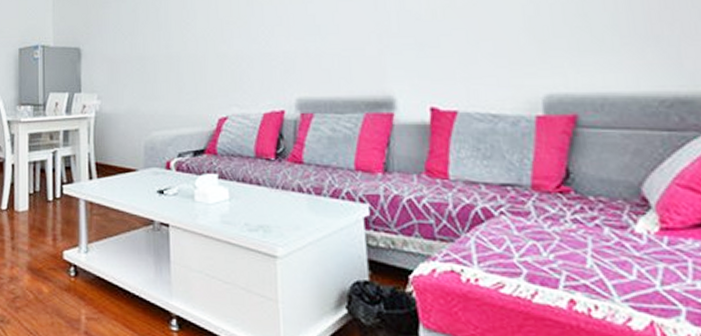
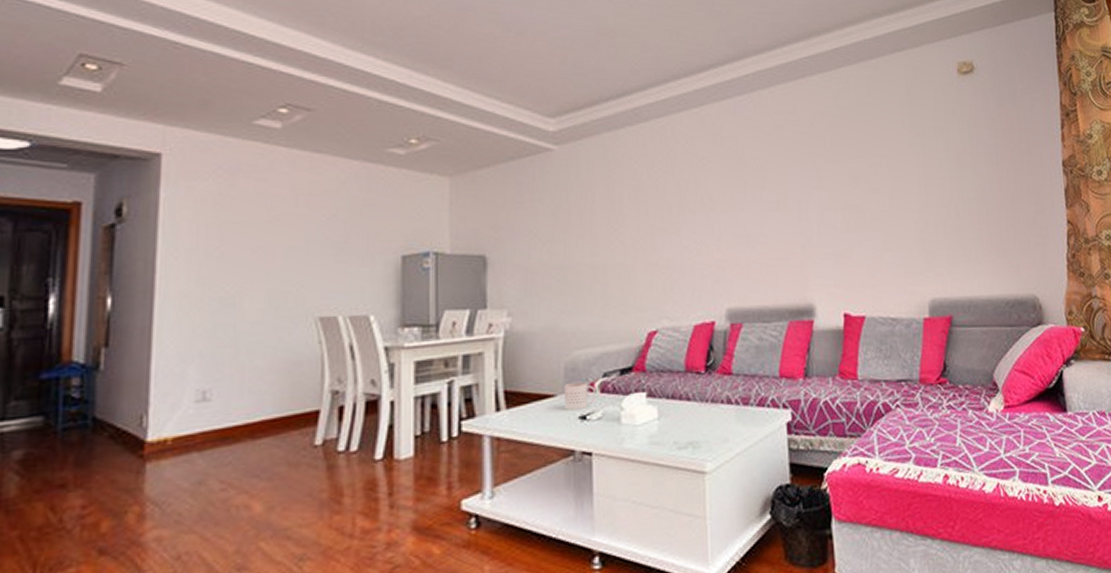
mug: none [144,160,172,185] -> present [564,381,596,411]

